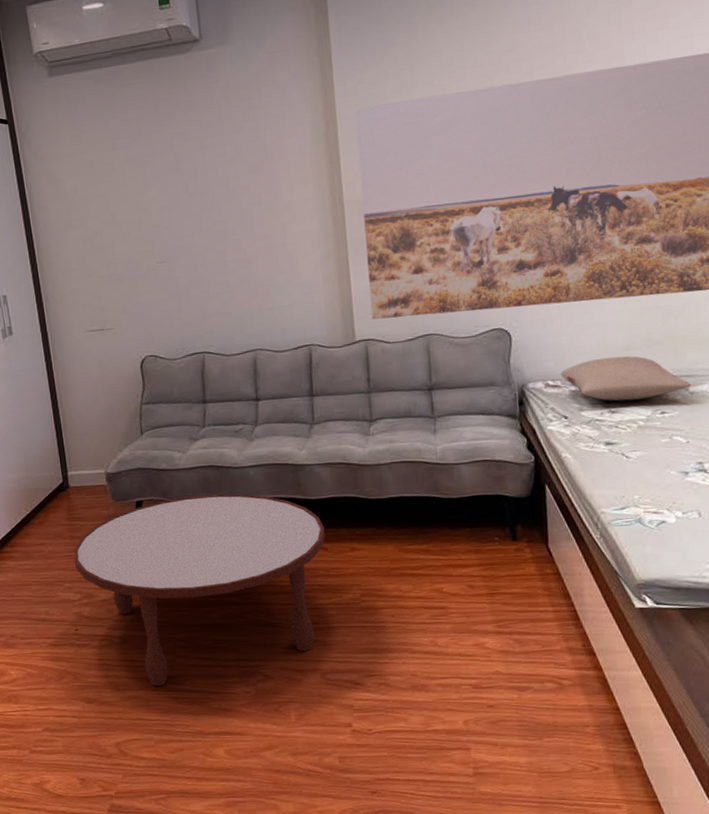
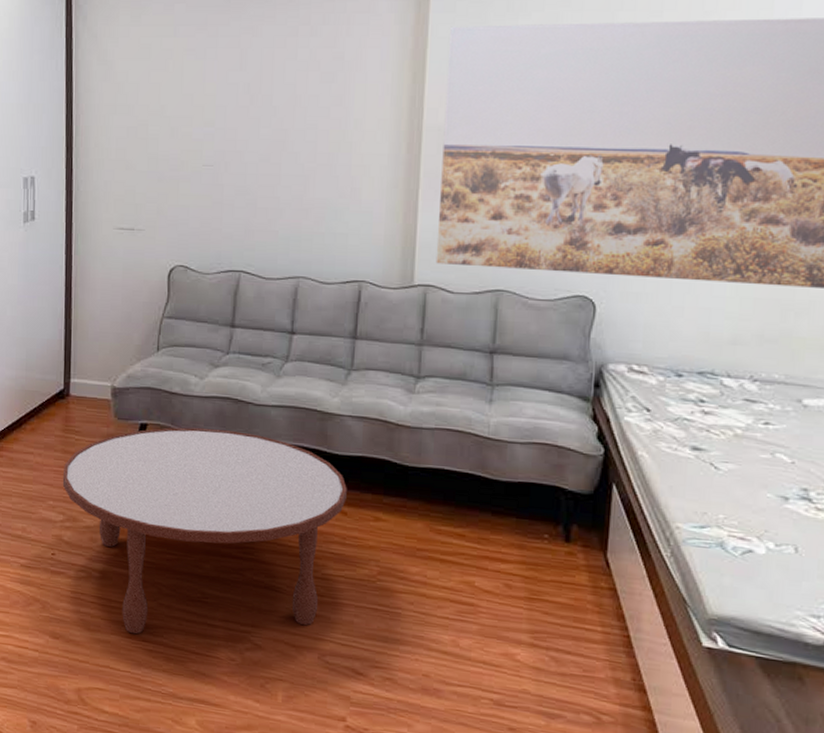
pillow: present [561,356,691,401] -> none [649,348,806,404]

